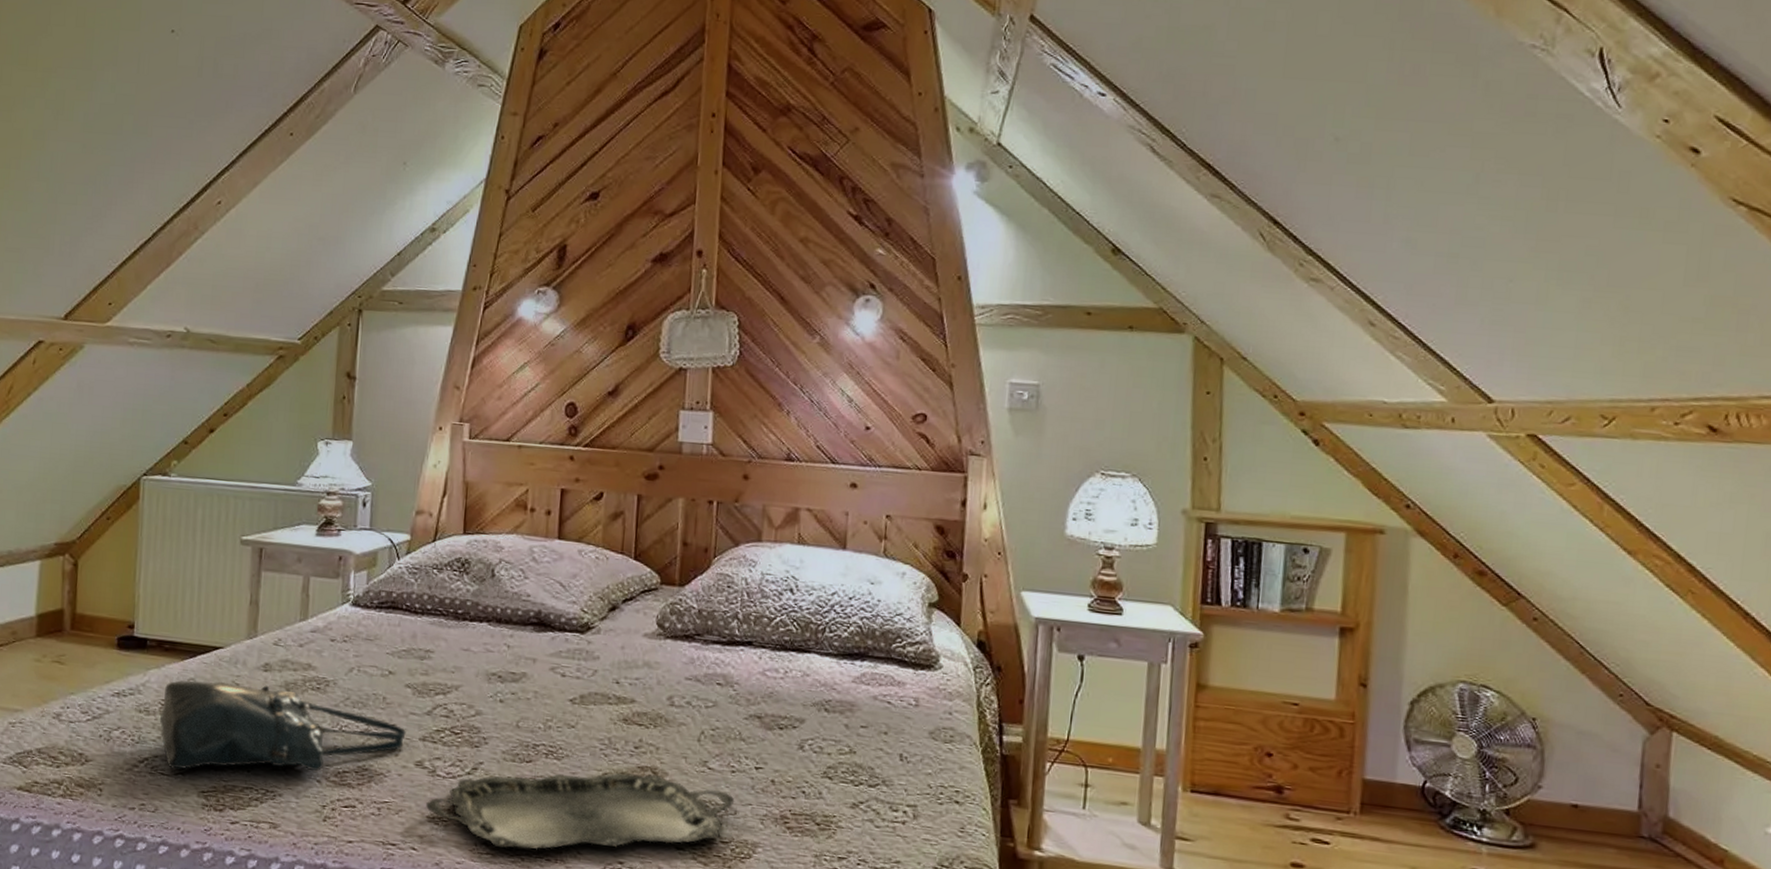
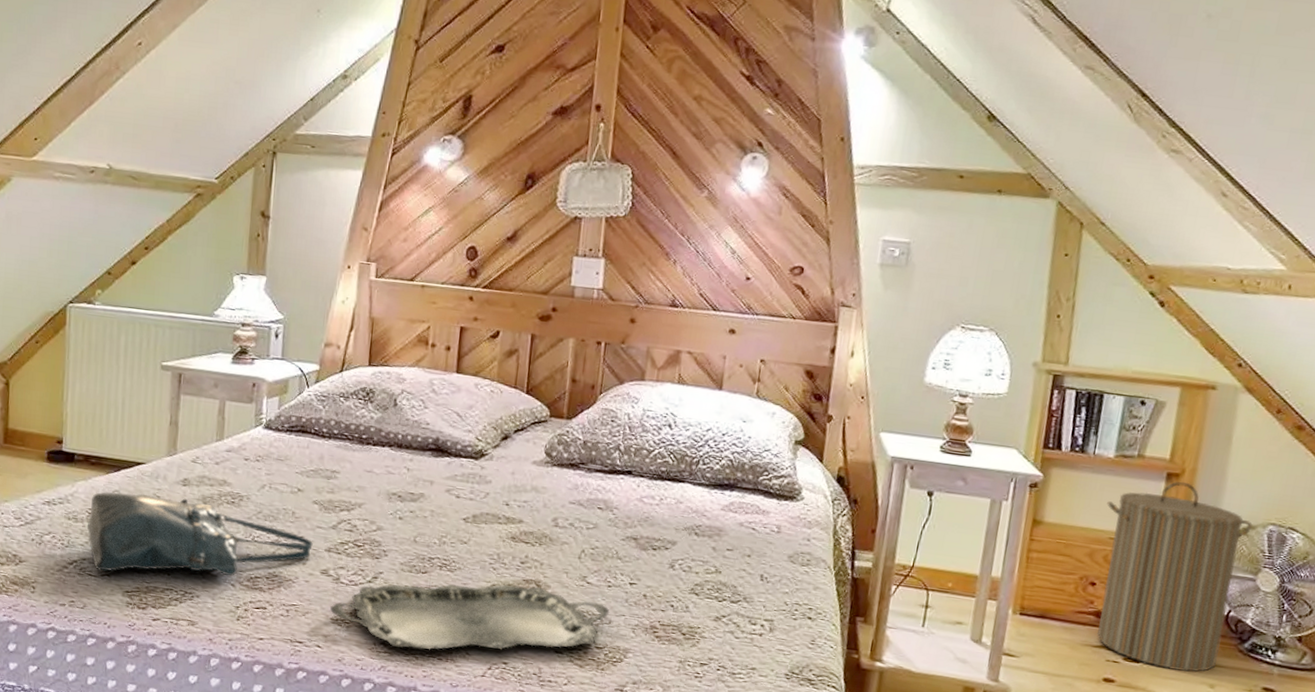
laundry hamper: none [1277,636,1442,854] -> present [1096,481,1254,673]

